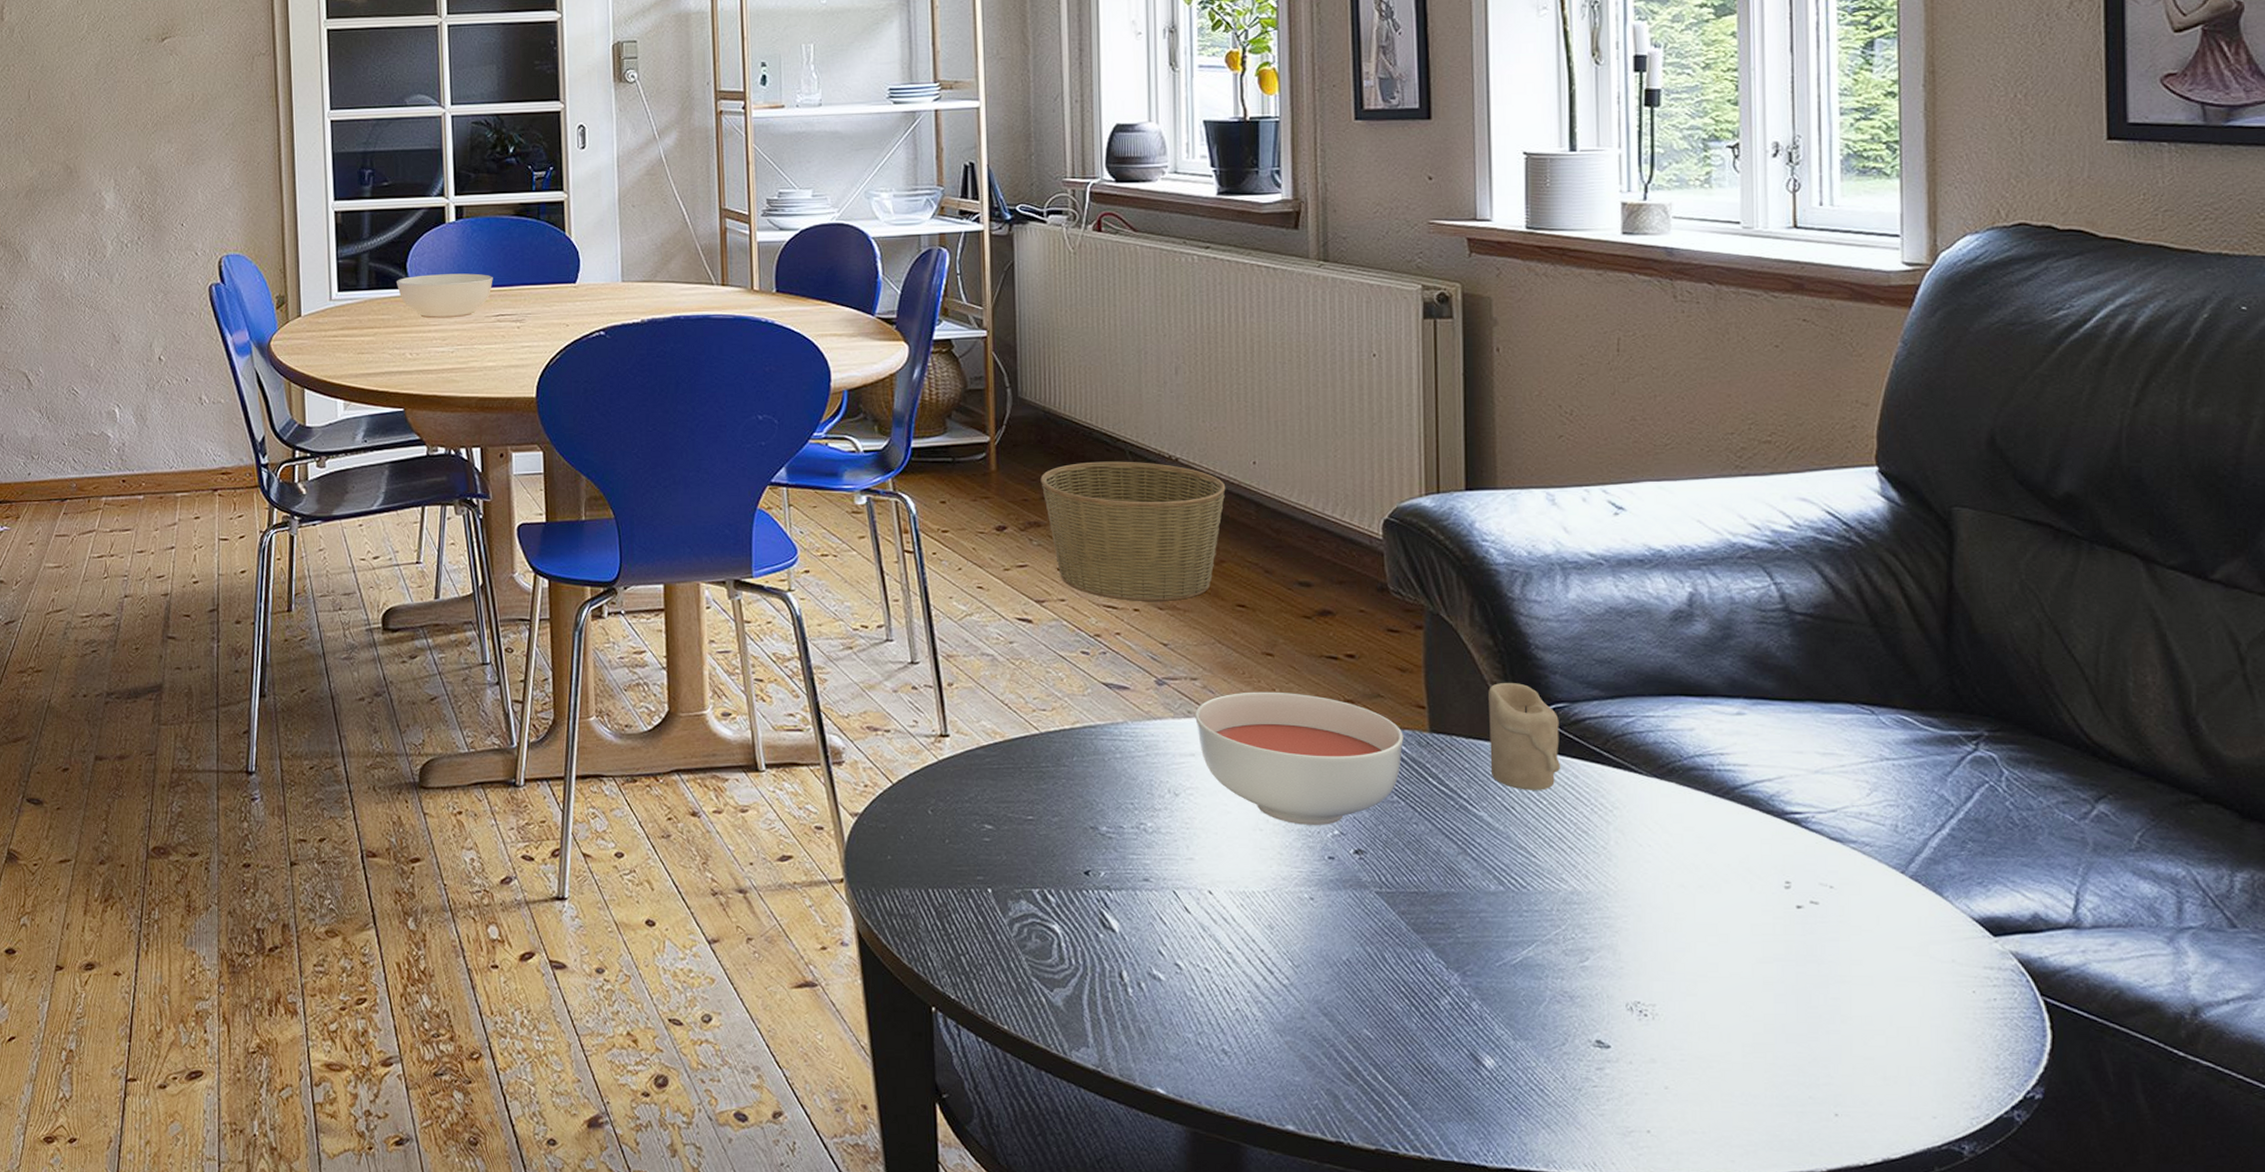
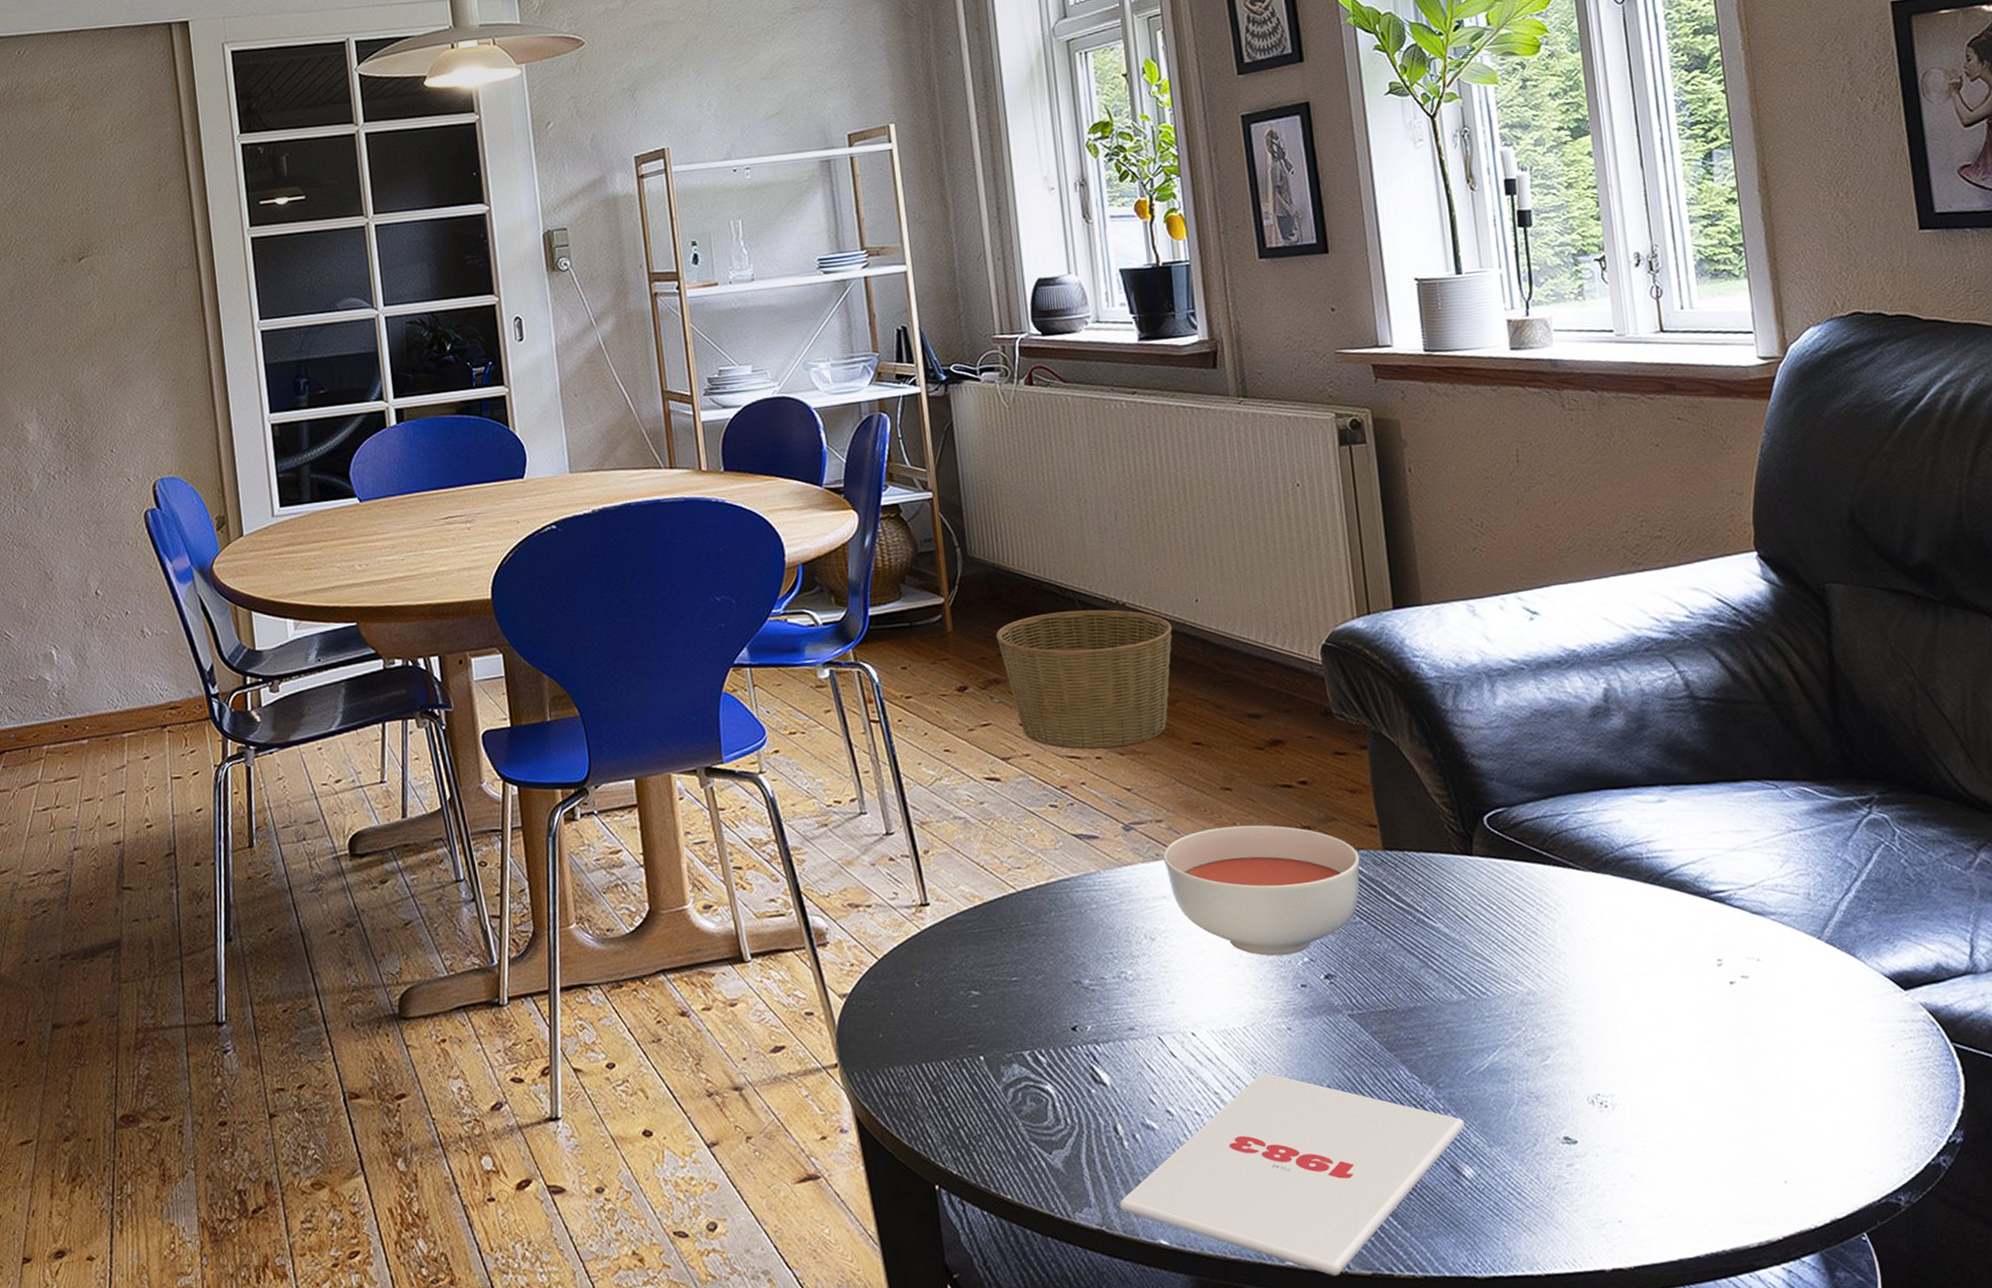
bowl: present [396,273,493,319] -> none [339,476,439,527]
magazine: none [1119,939,1489,1146] -> present [1120,1073,1465,1276]
candle: present [1489,683,1561,790] -> none [1433,793,1506,898]

